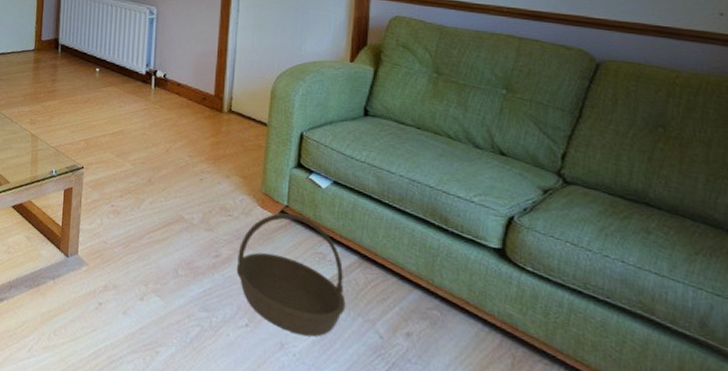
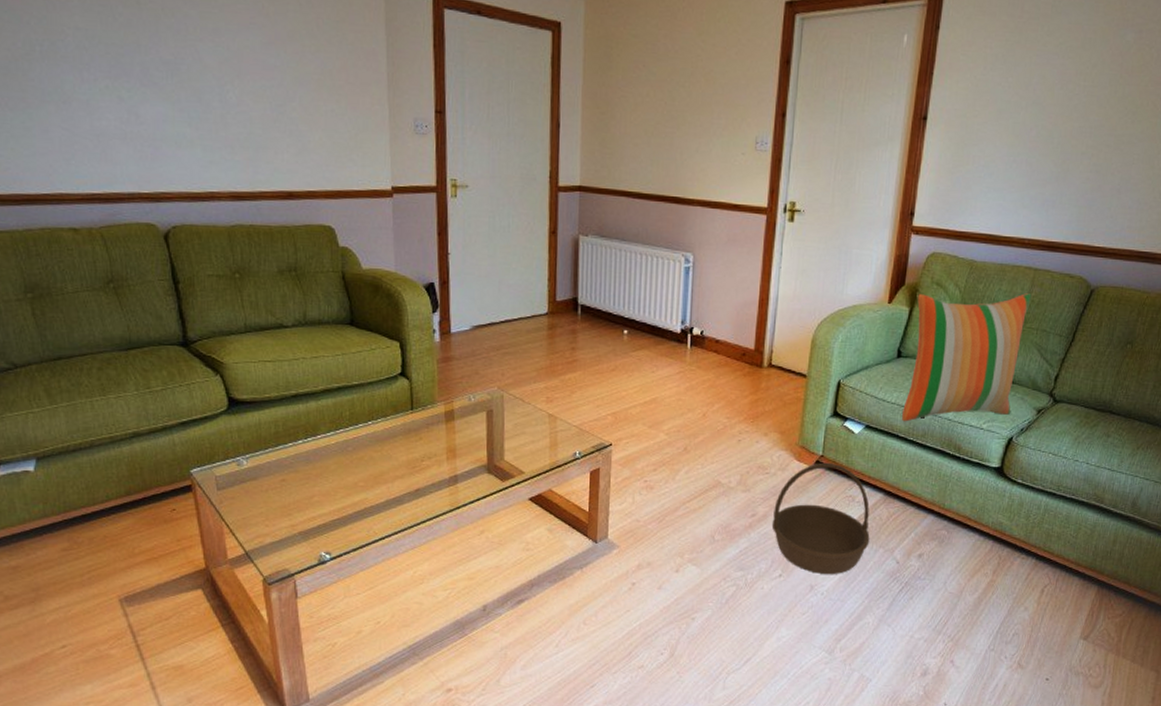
pillow: none [374,55,519,191] -> present [902,293,1032,422]

